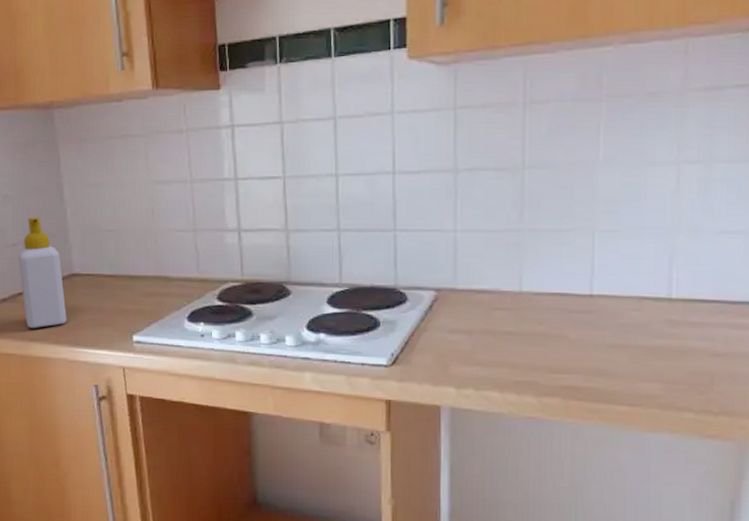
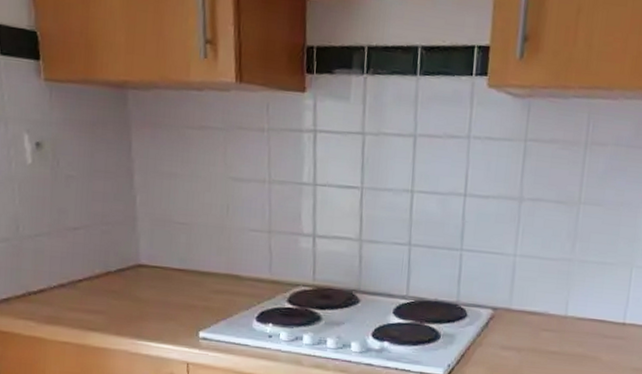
soap bottle: present [18,216,67,328] -> none [79,201,130,318]

